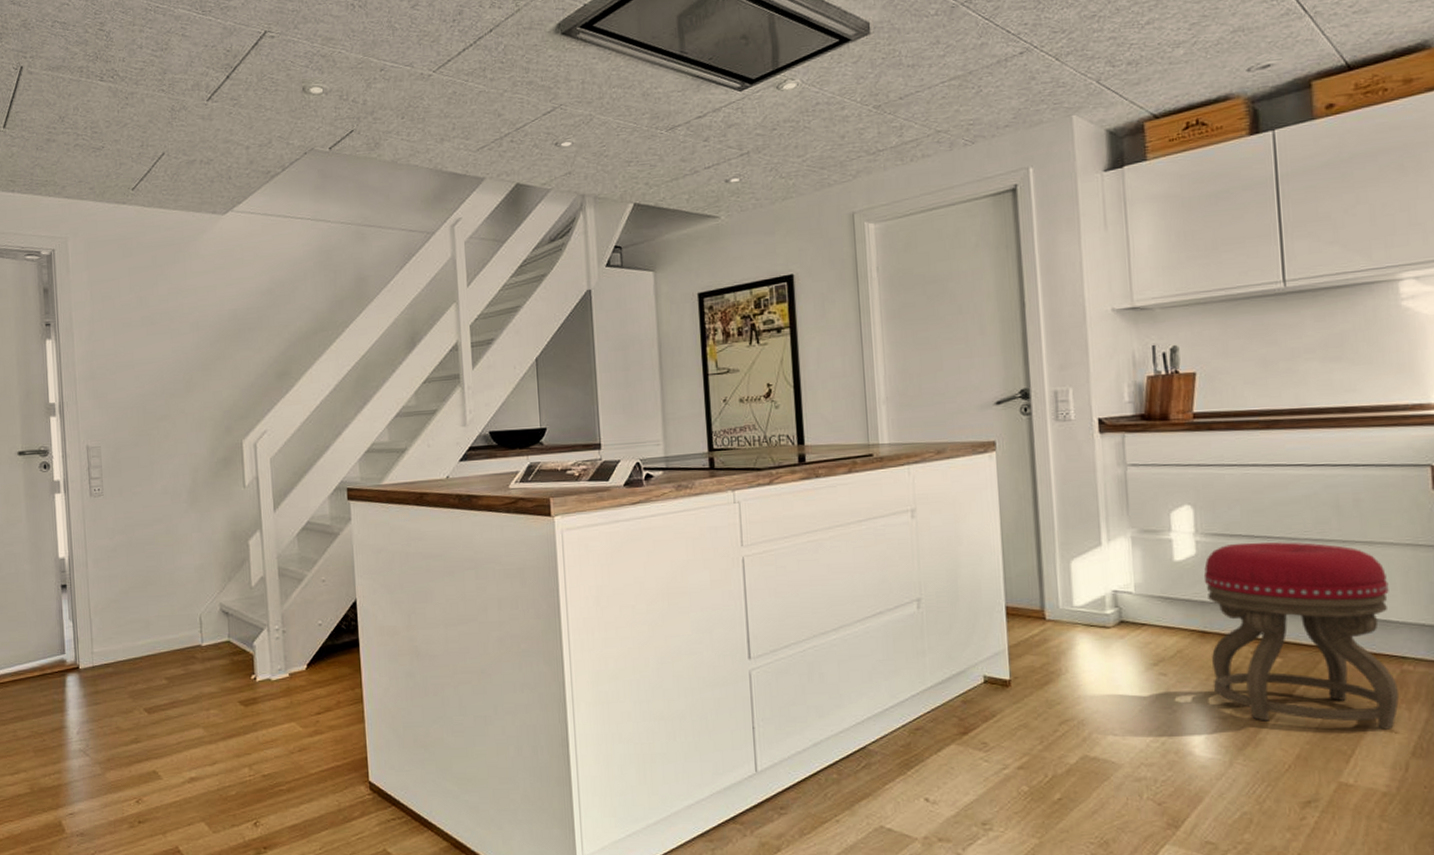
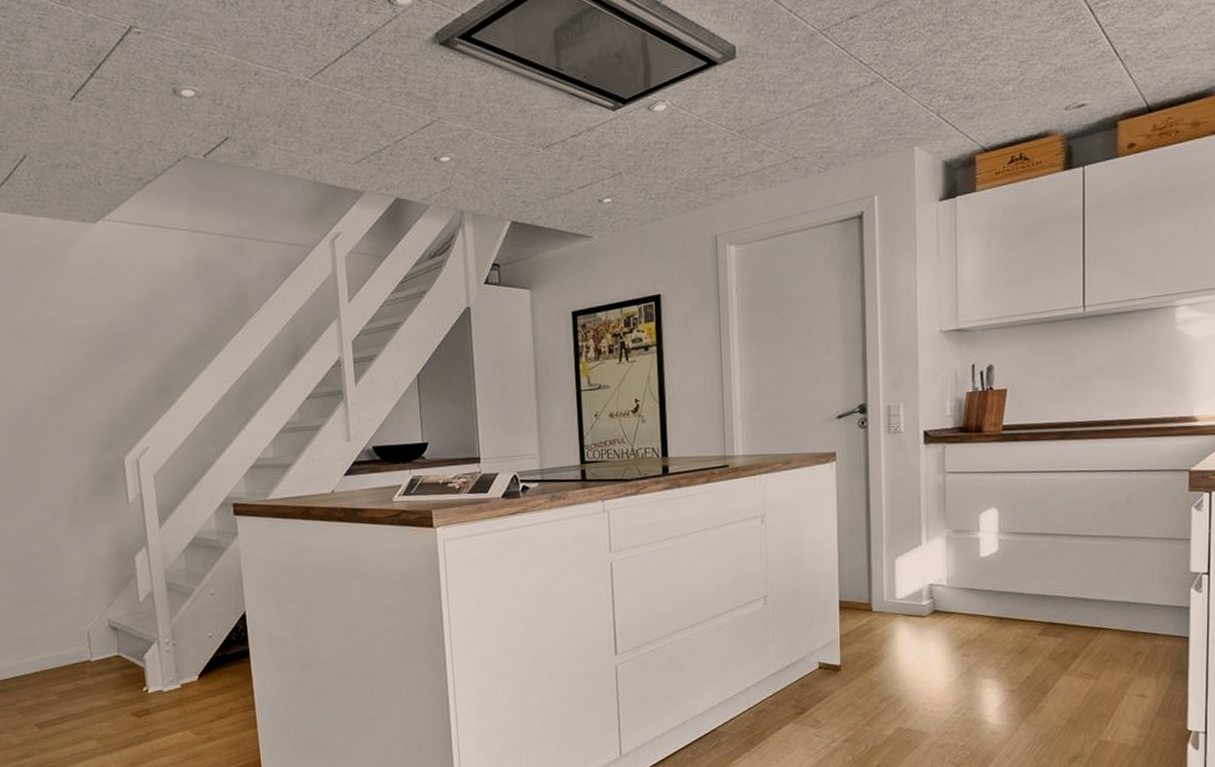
stool: present [1203,542,1399,730] -> none [1003,538,1150,695]

